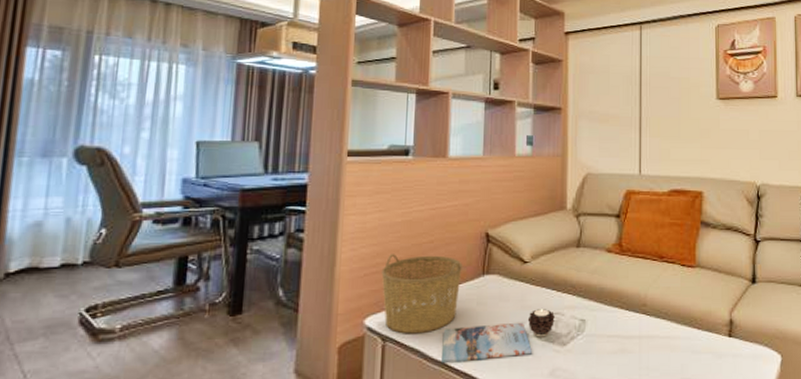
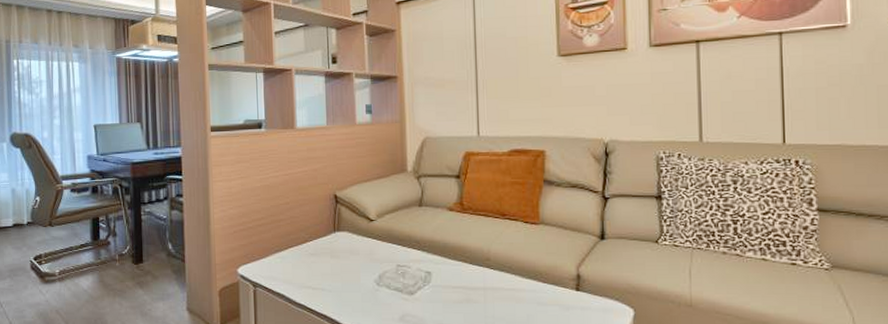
basket: present [381,254,462,334] -> none [247,214,316,282]
magazine: present [442,322,532,364] -> none [303,273,383,307]
candle: present [527,308,555,337] -> none [376,261,402,287]

